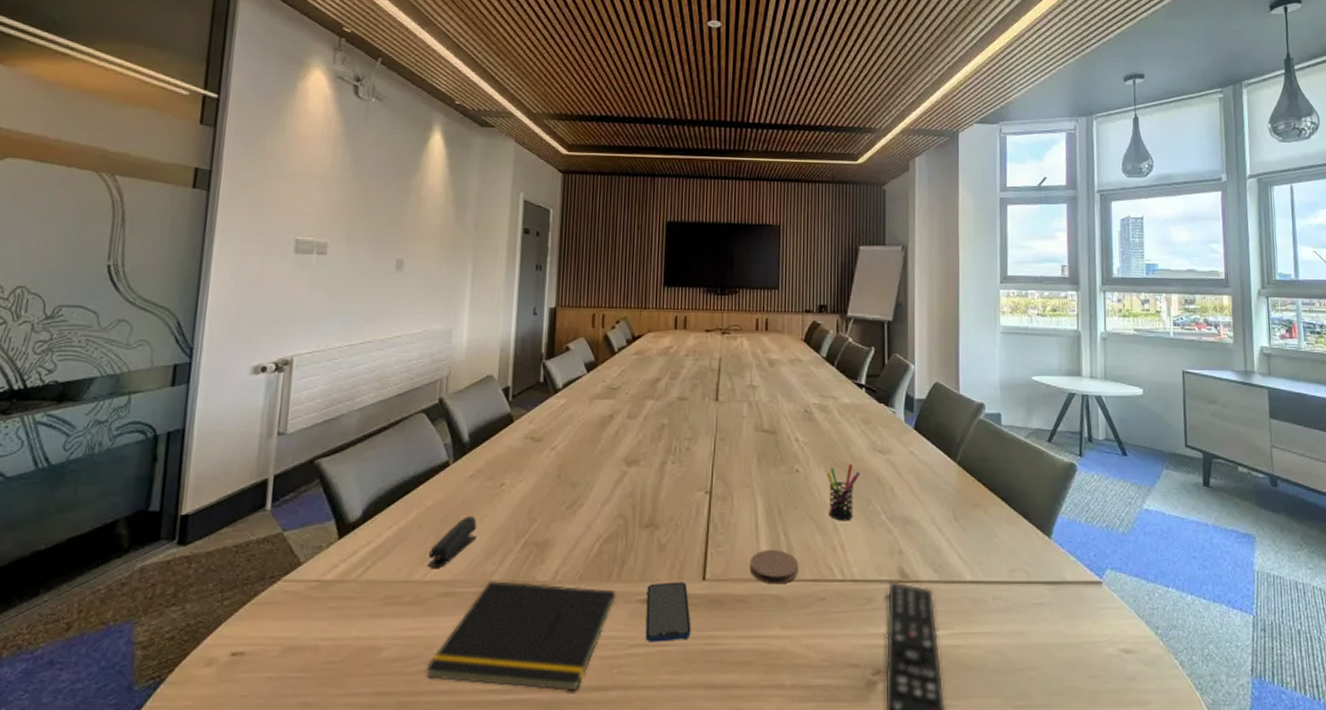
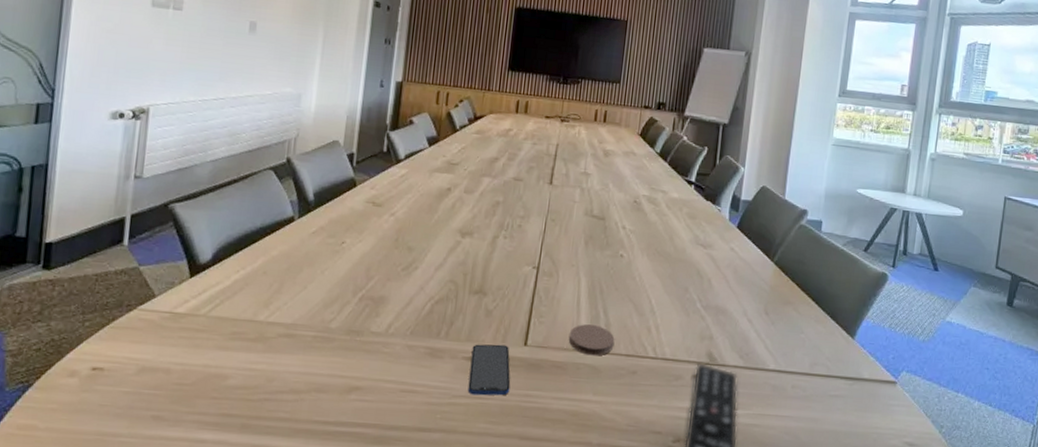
notepad: present [425,581,616,691] -> none [266,328,443,430]
stapler: present [427,516,477,568] -> none [271,268,318,312]
pen holder: present [826,463,860,521] -> none [647,253,681,306]

